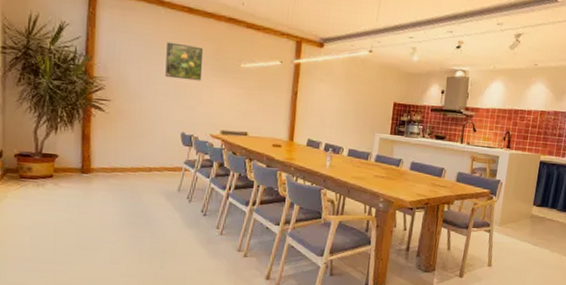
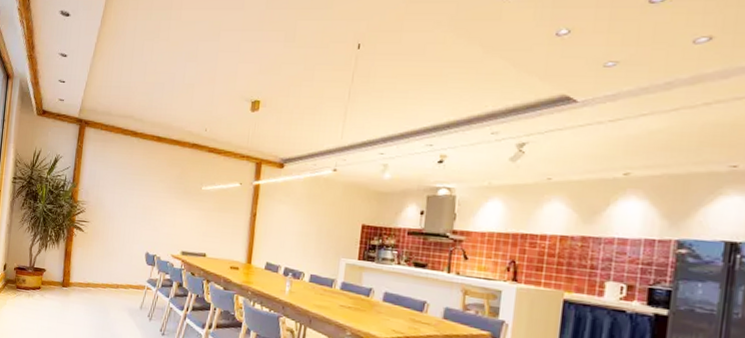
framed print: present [165,41,203,81] -> none [135,168,168,204]

